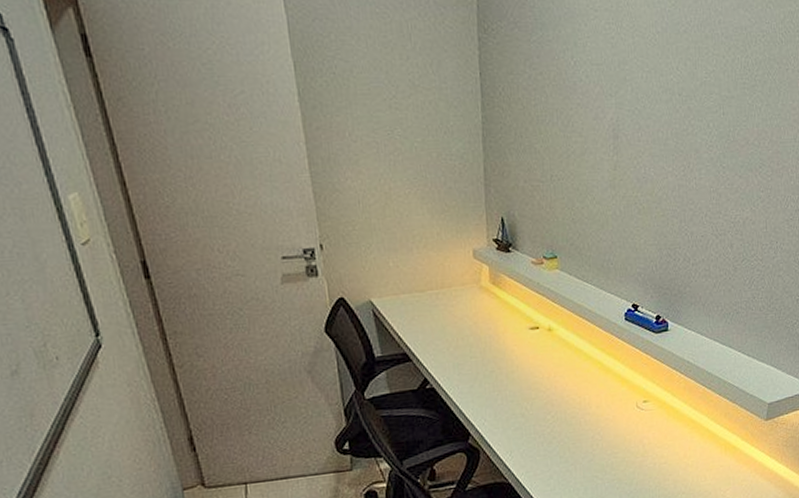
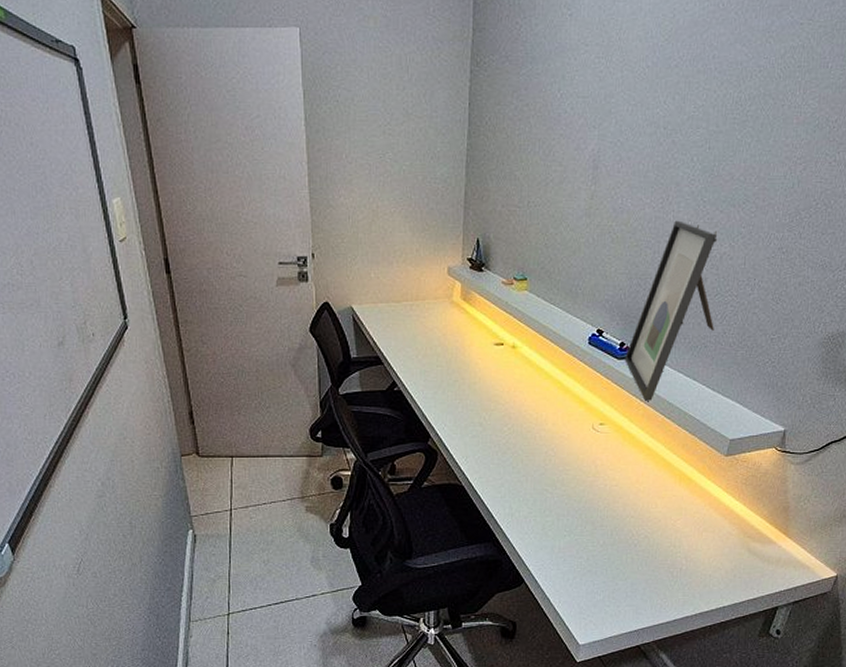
picture frame: none [662,187,744,373] -> present [625,220,718,401]

